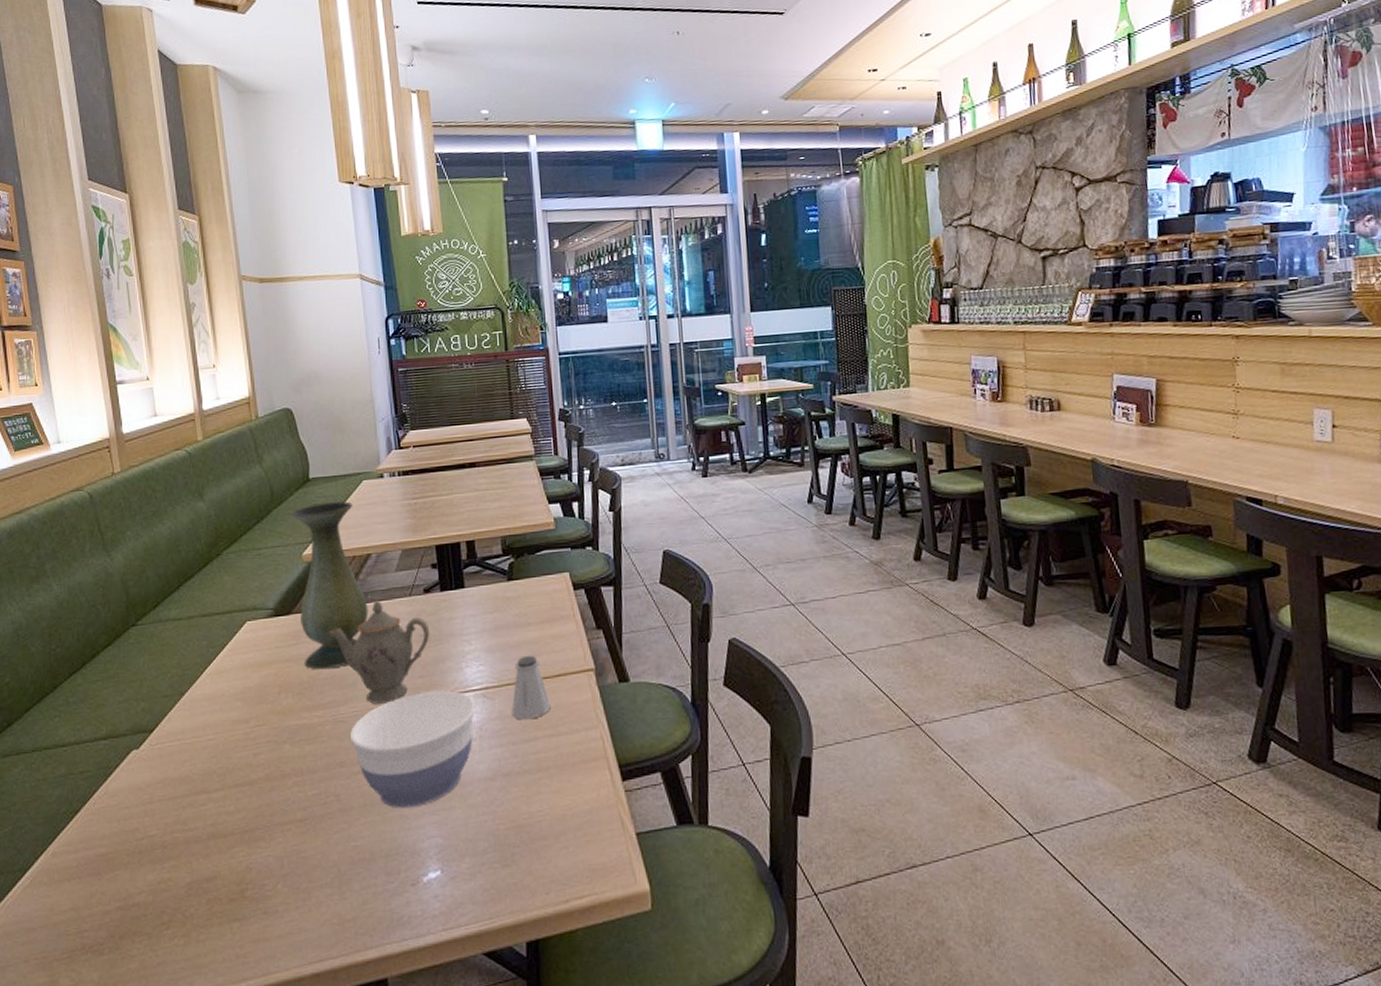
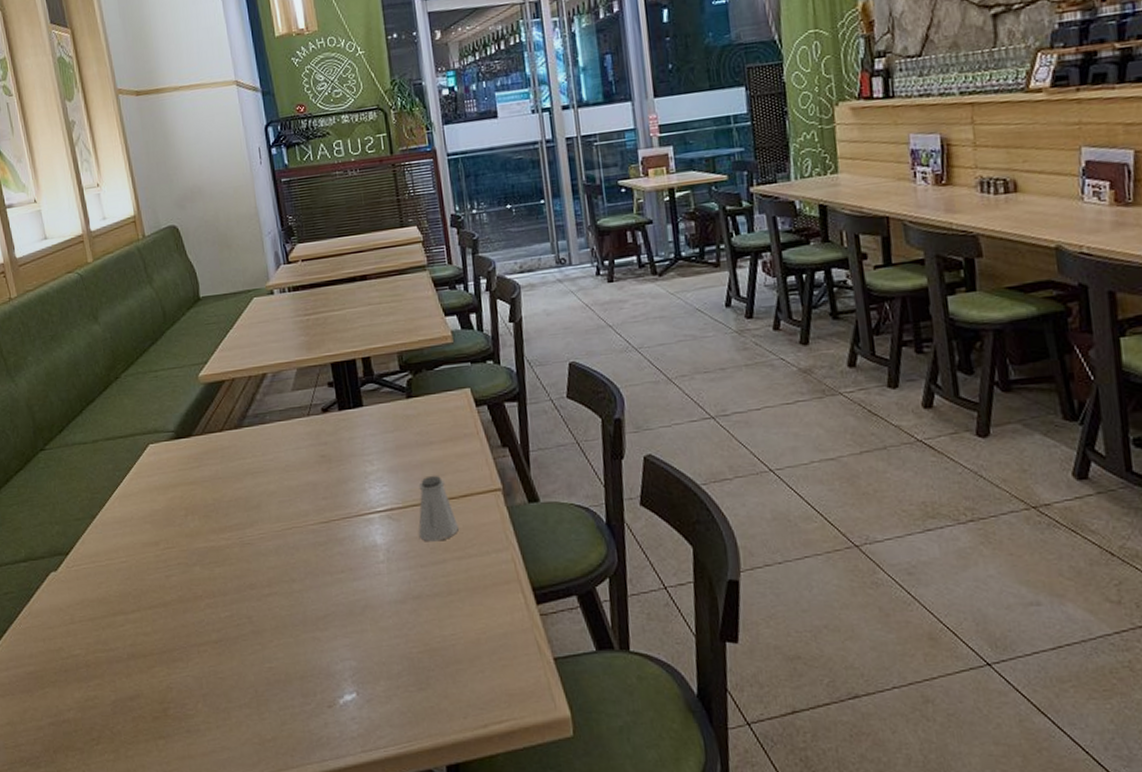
vase: present [291,501,369,670] -> none [184,320,268,492]
teapot: present [330,600,430,704] -> none [231,420,331,526]
bowl: present [349,690,476,809] -> none [257,512,382,631]

